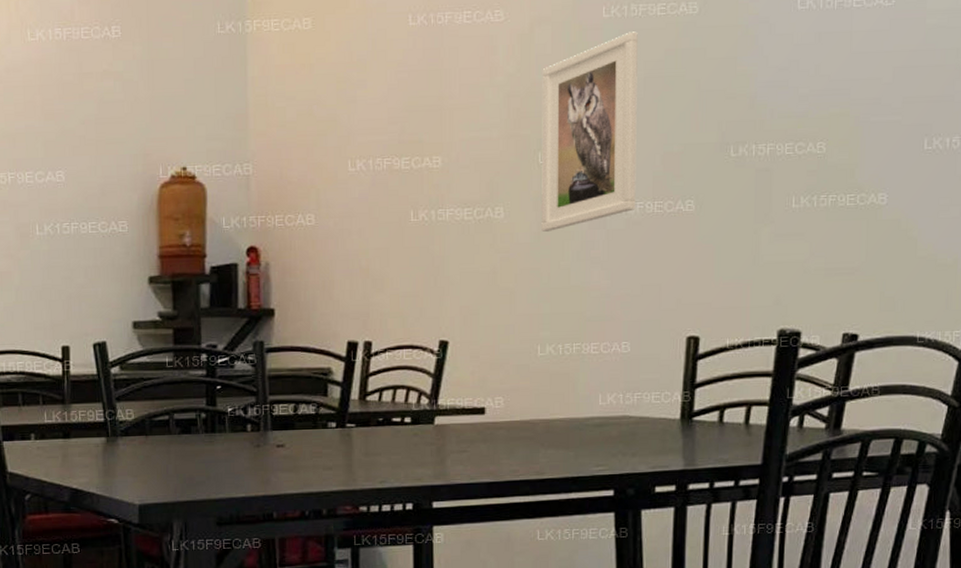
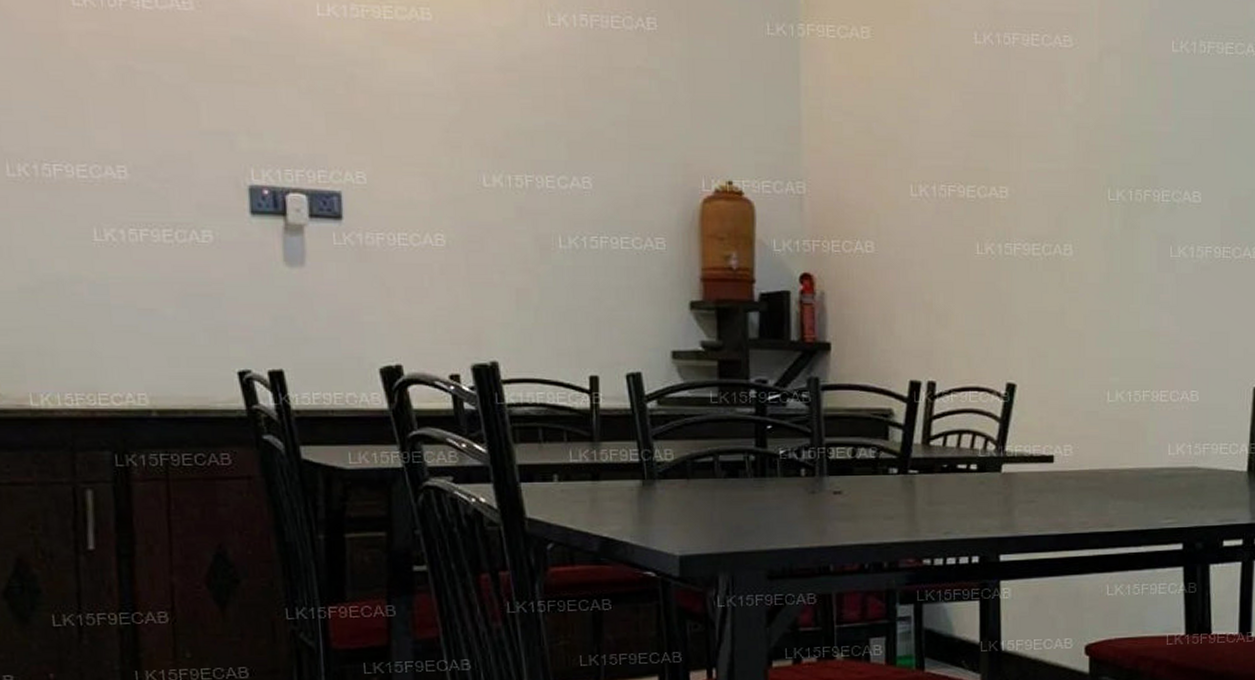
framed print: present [541,31,638,232] -> none [1111,69,1206,272]

